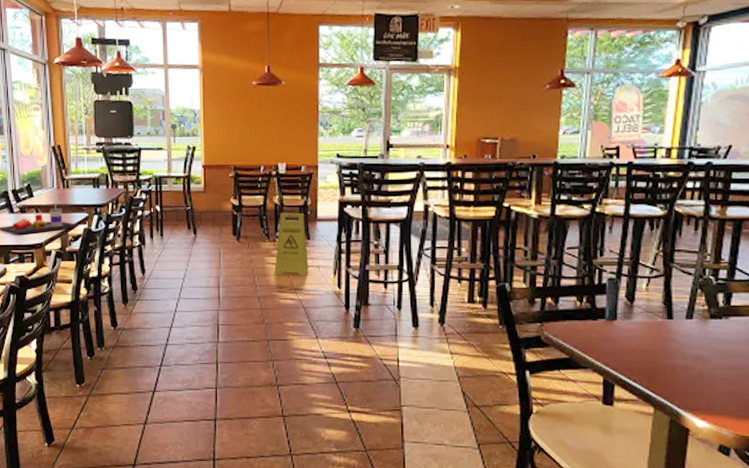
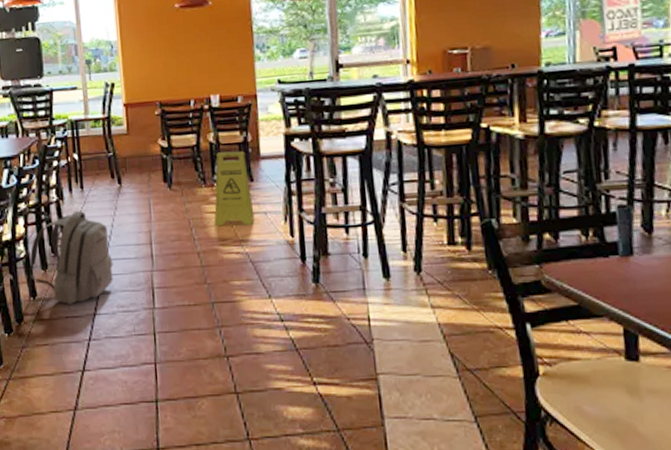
backpack: none [109,255,185,335] -> present [28,210,113,304]

